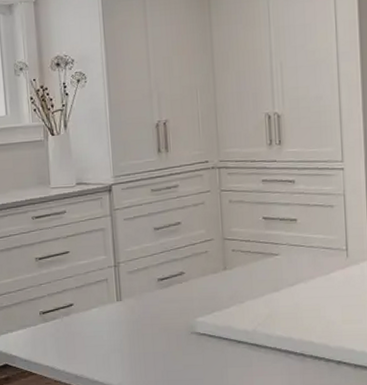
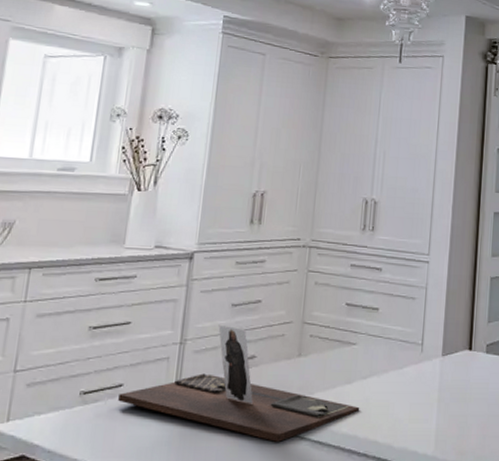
decorative tray: none [71,247,291,346] -> present [118,324,360,442]

